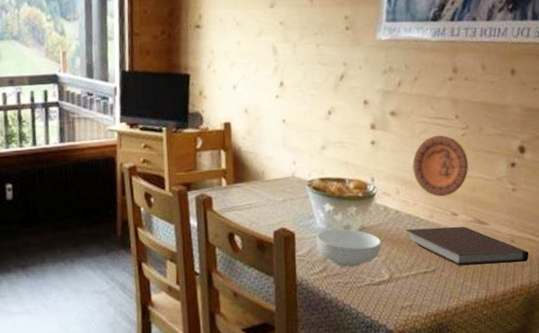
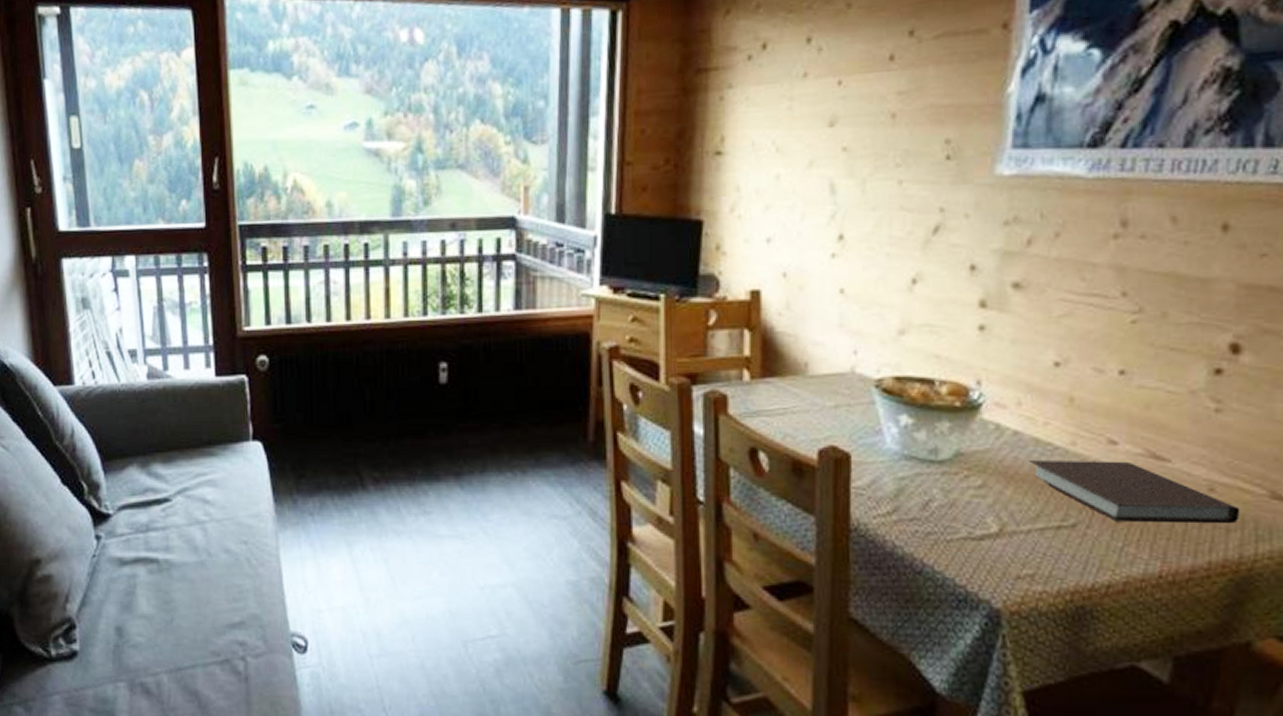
cereal bowl: present [316,228,382,267] -> none [883,452,989,509]
decorative plate: present [412,135,469,197] -> none [1046,320,1140,414]

